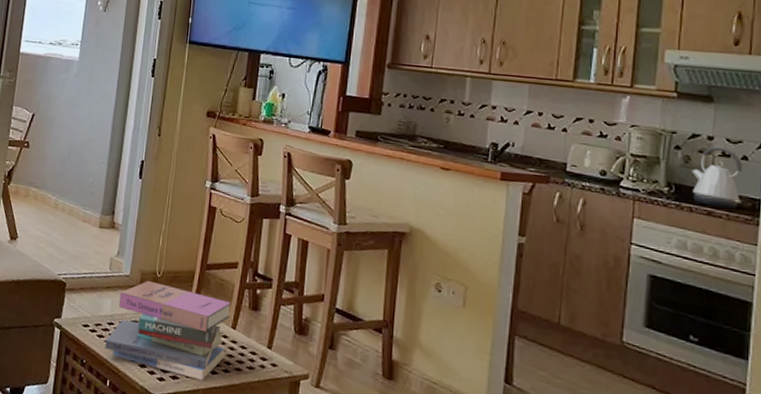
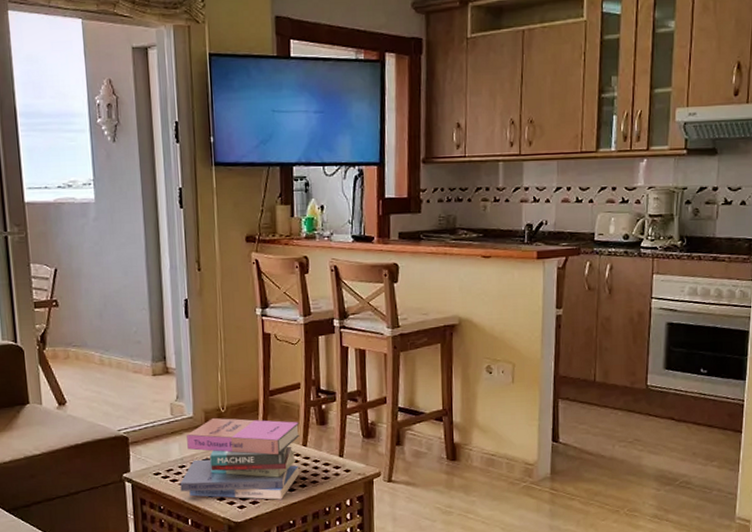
kettle: present [692,146,742,210] -> none [700,195,741,253]

